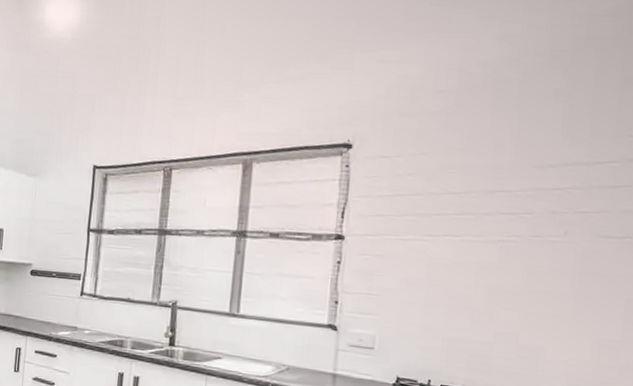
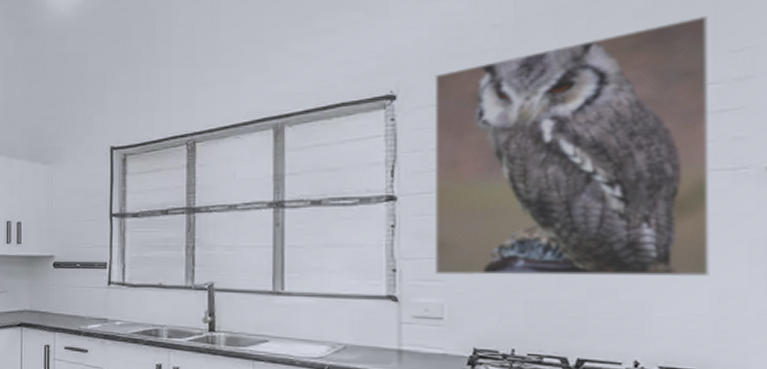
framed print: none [371,103,613,328] -> present [434,16,710,277]

